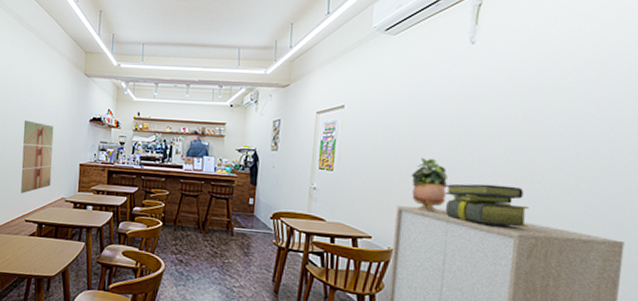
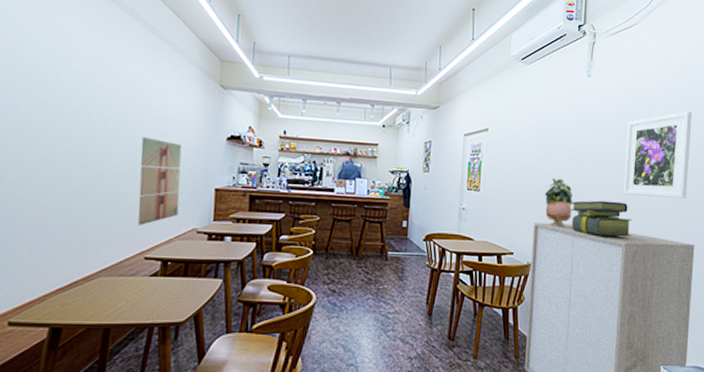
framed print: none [516,77,625,185] -> present [623,111,692,198]

